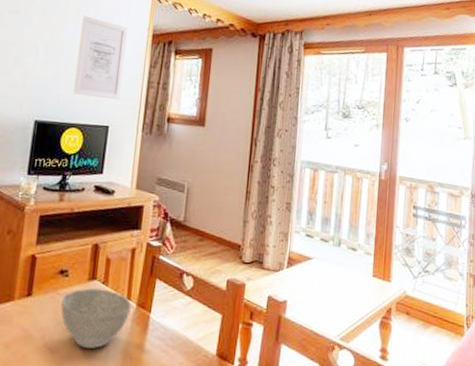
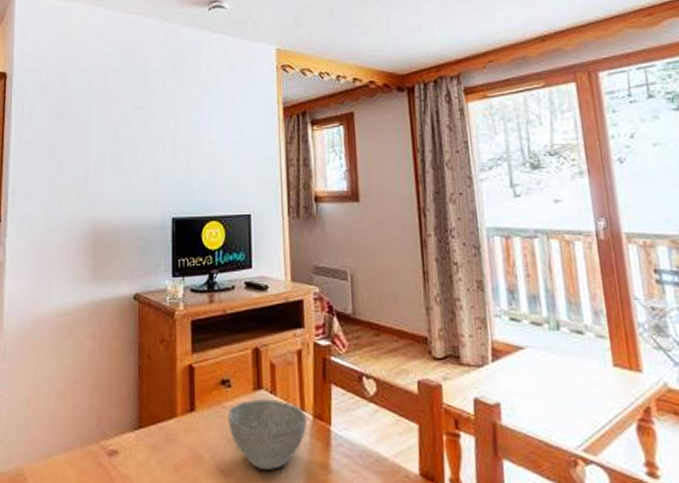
wall art: present [73,15,128,101] -> none [206,99,258,185]

